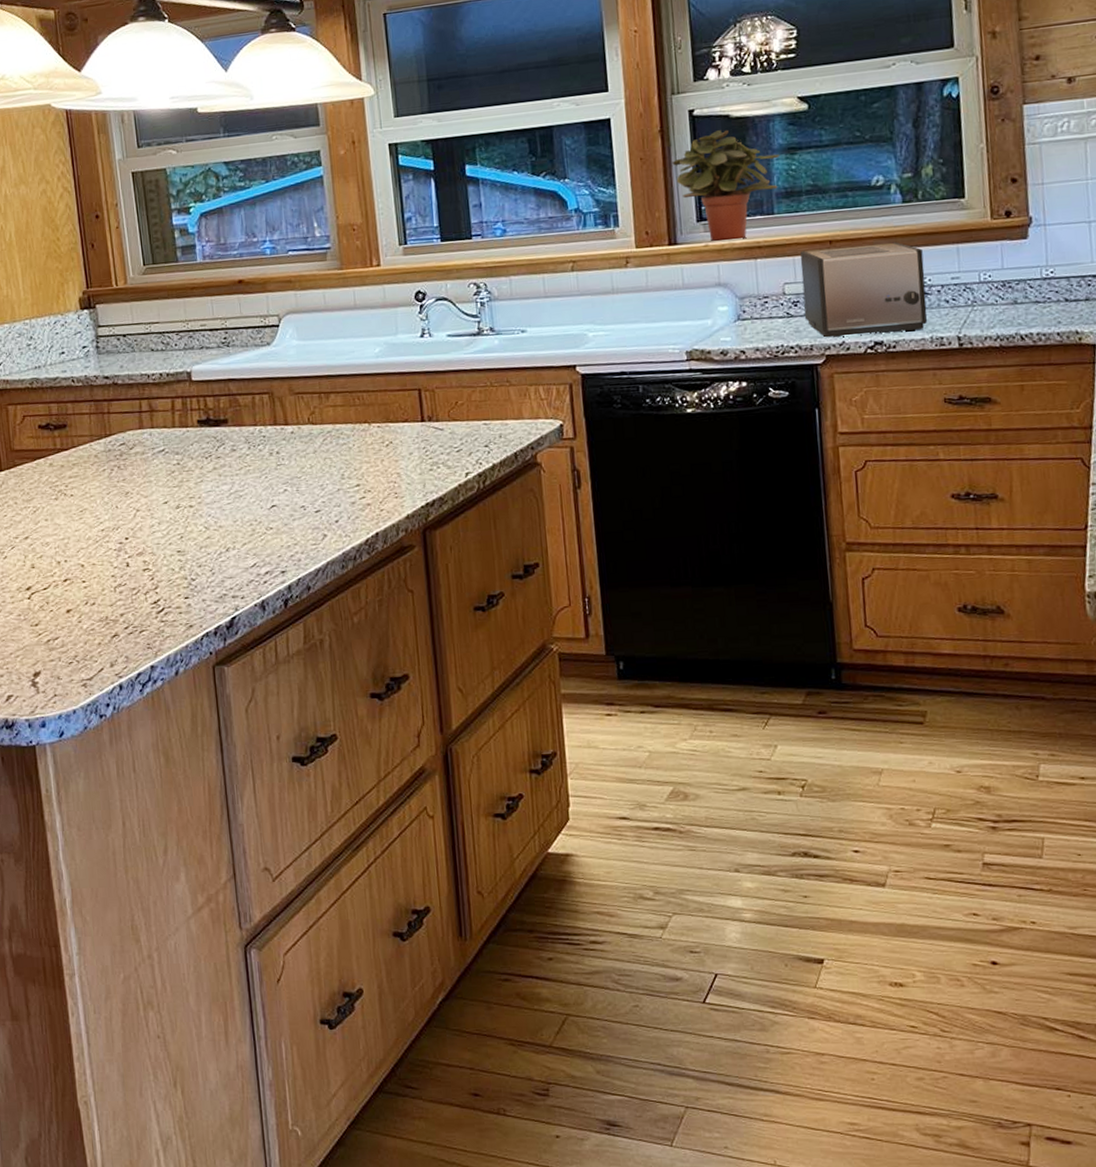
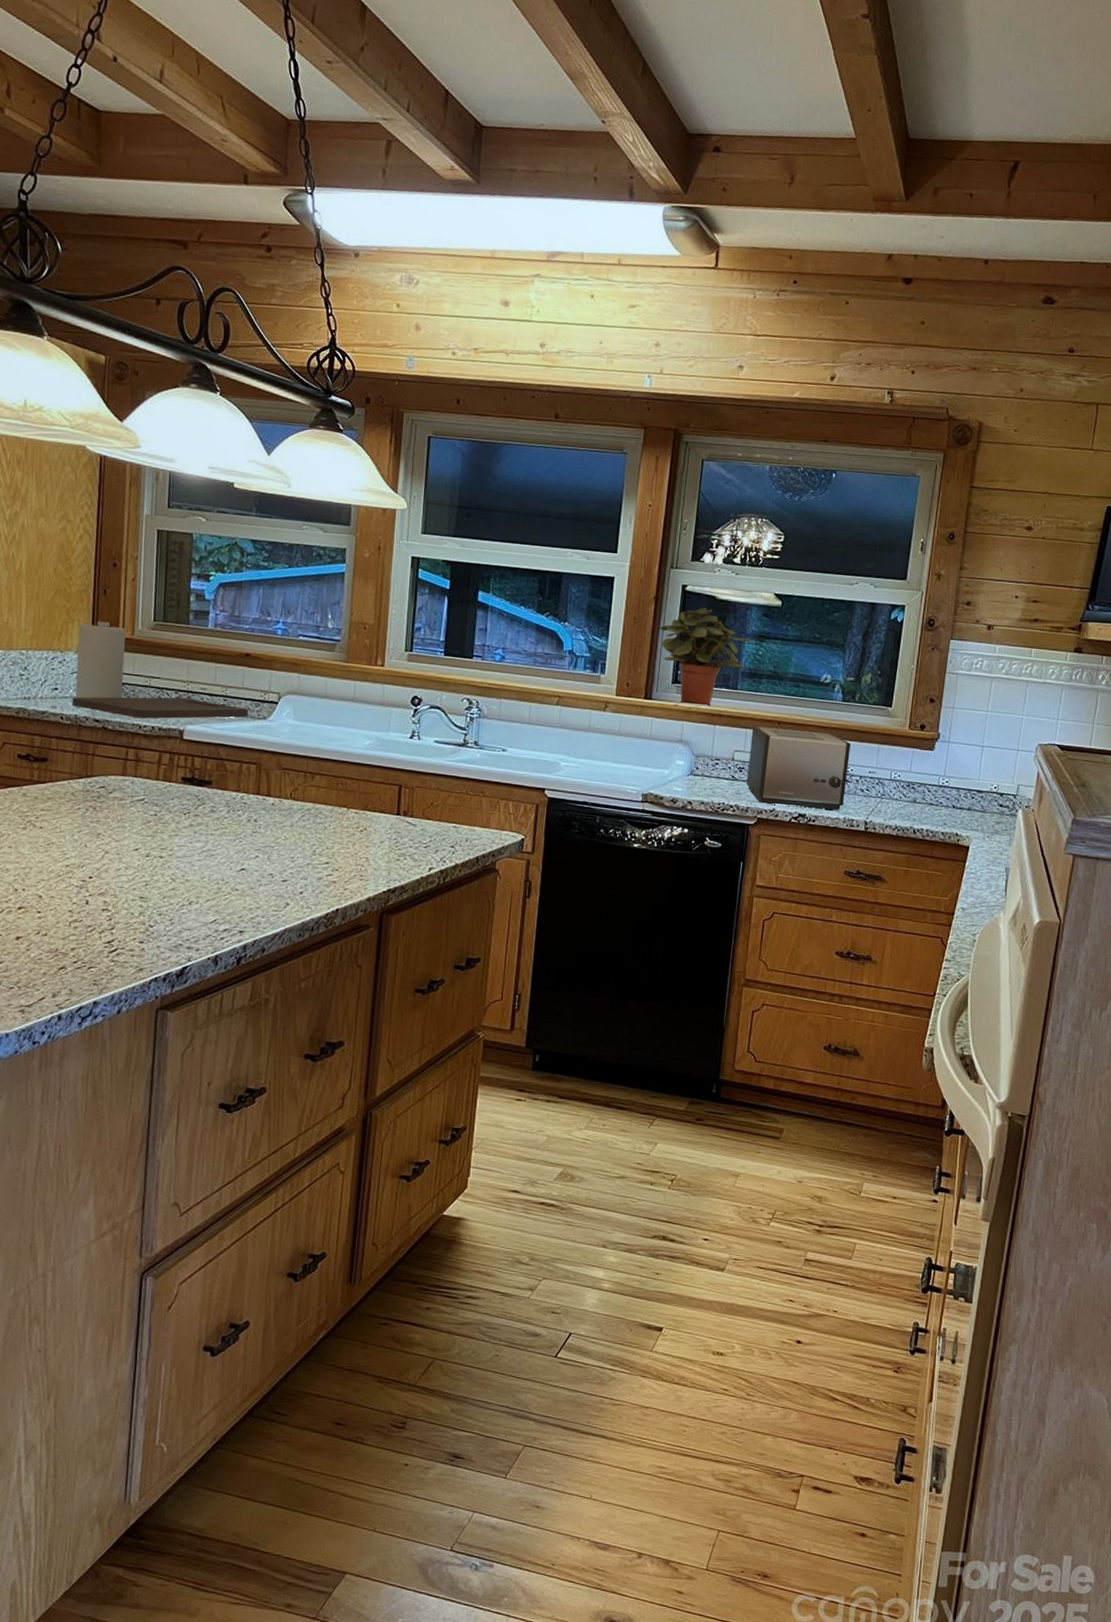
paper towel holder: none [74,276,127,359] -> present [75,621,126,699]
cutting board: none [79,337,251,368] -> present [71,697,248,719]

